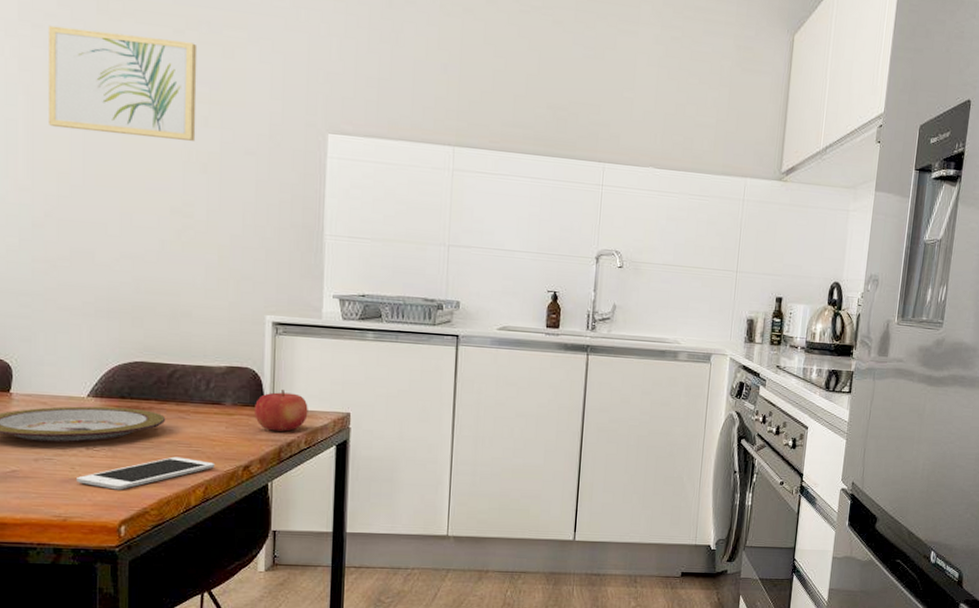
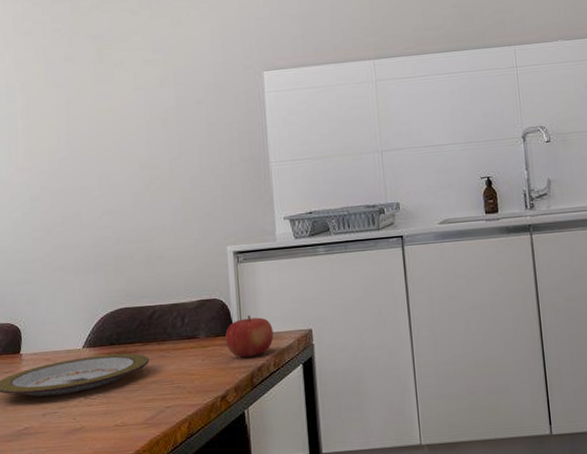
wall art: present [47,25,198,141] -> none [35,19,155,113]
cell phone: present [76,456,216,490] -> none [78,395,196,436]

